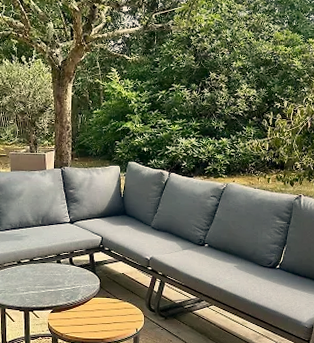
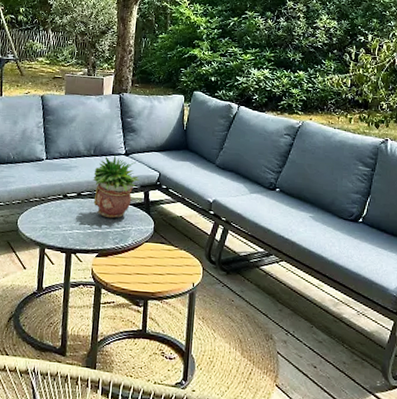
potted plant: none [43,223,85,279] -> present [93,155,140,219]

